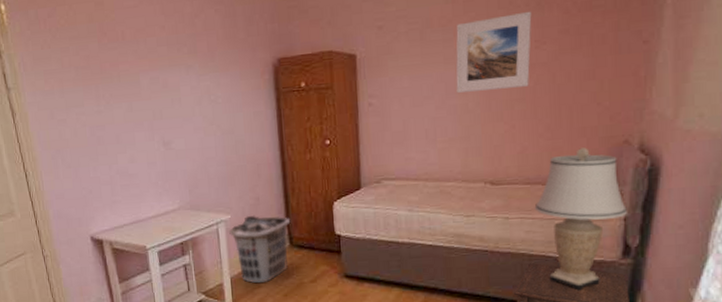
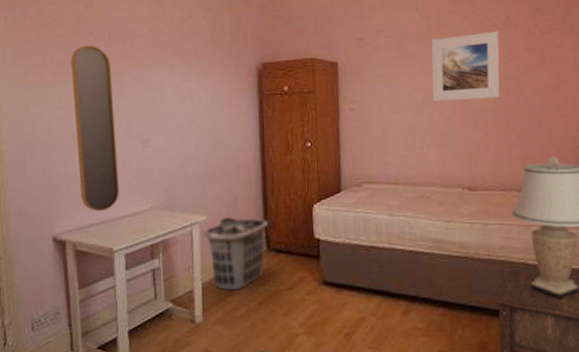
home mirror: none [87,46,148,213] -> present [70,45,119,212]

